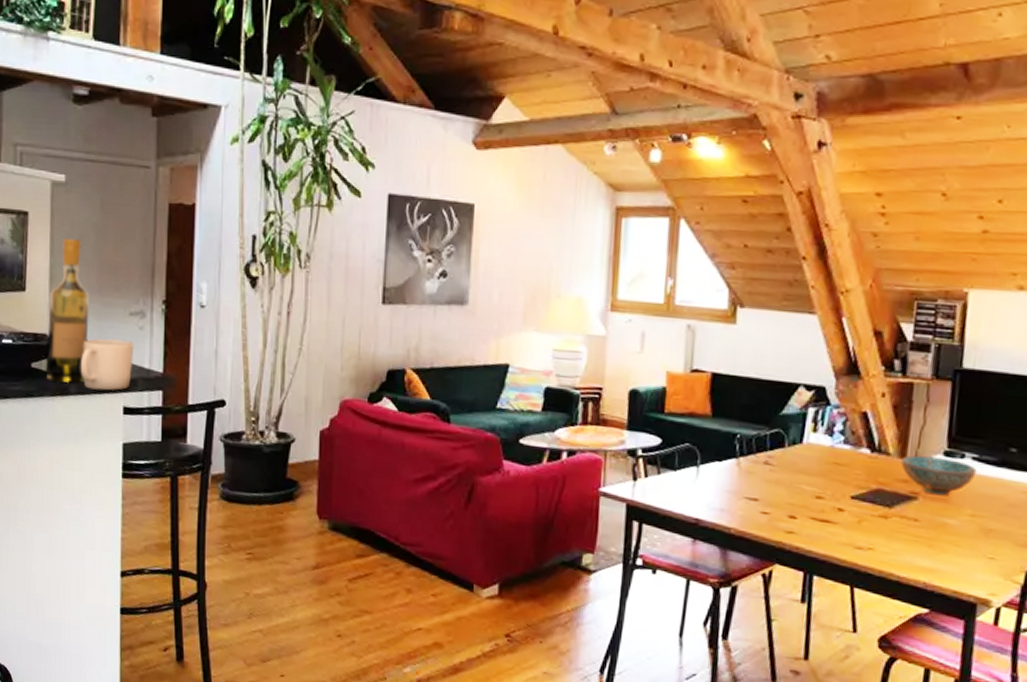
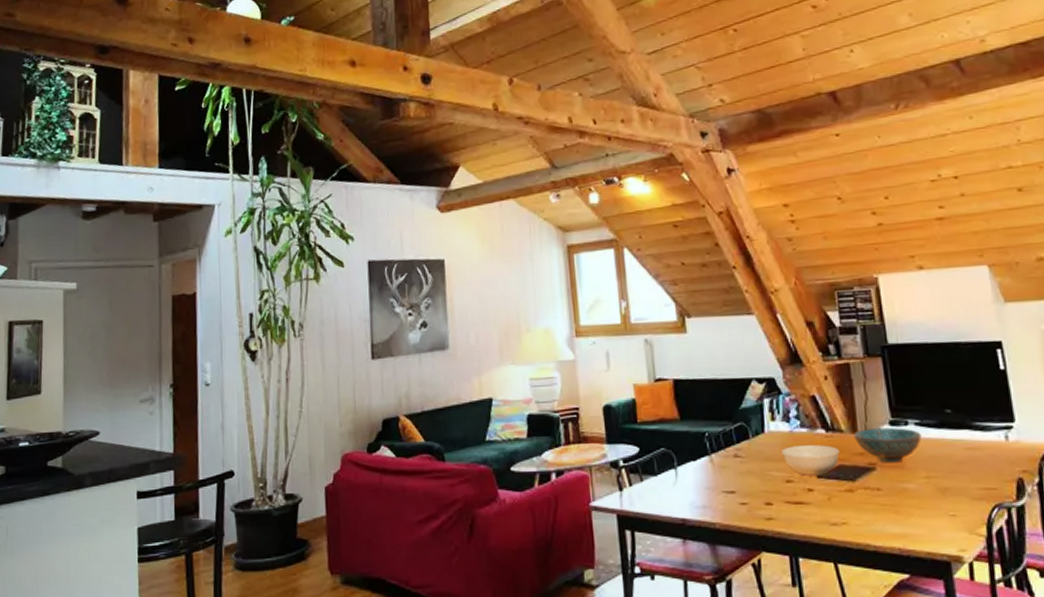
bottle: present [46,237,90,383] -> none [61,338,102,478]
mug: present [80,338,135,391] -> none [94,427,146,479]
bowl: none [817,461,881,497] -> present [781,445,840,476]

